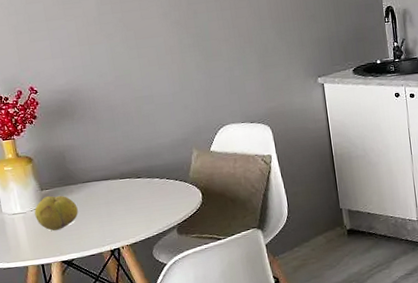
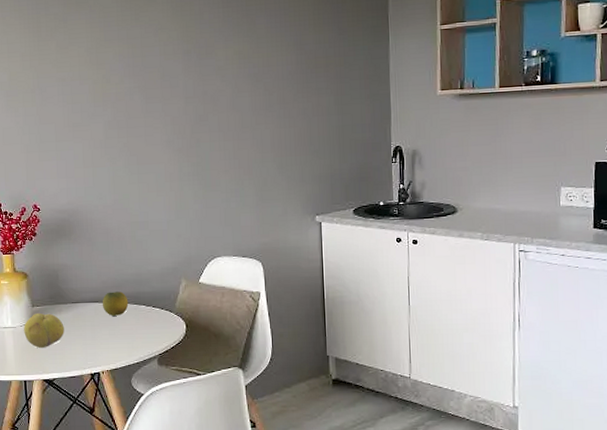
fruit: none [114,167,142,192] -> present [102,291,129,316]

